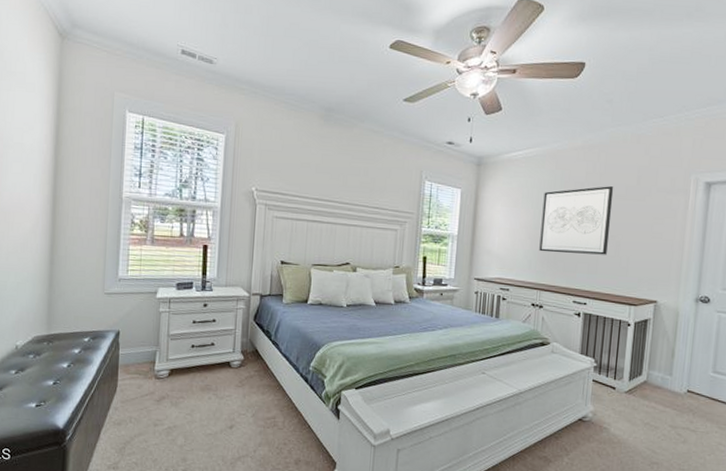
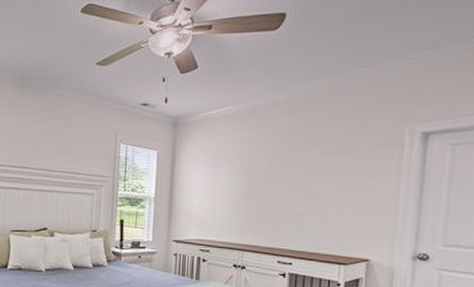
wall art: present [539,186,614,255] -> none [240,141,320,213]

